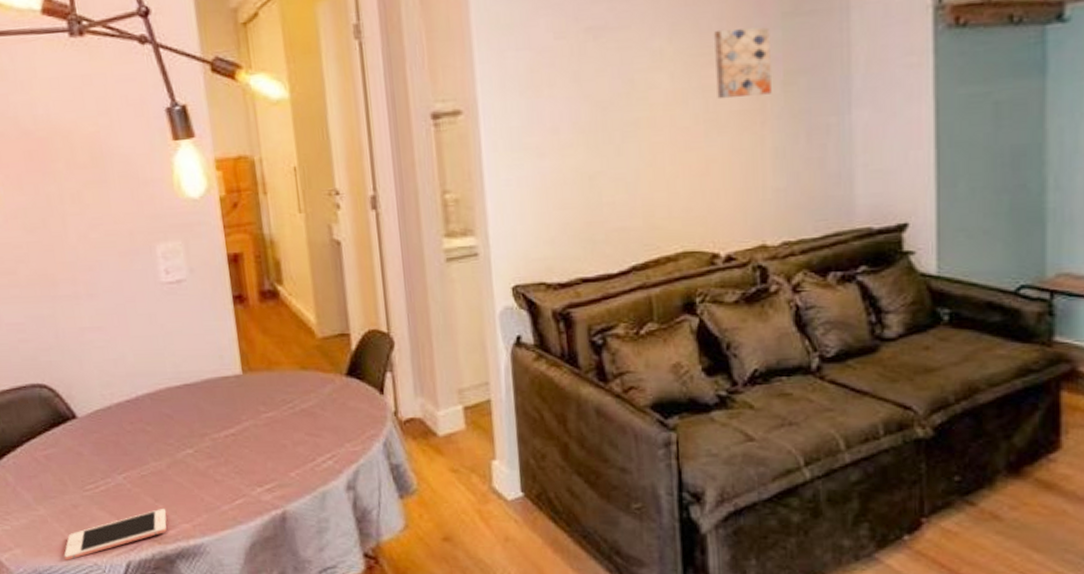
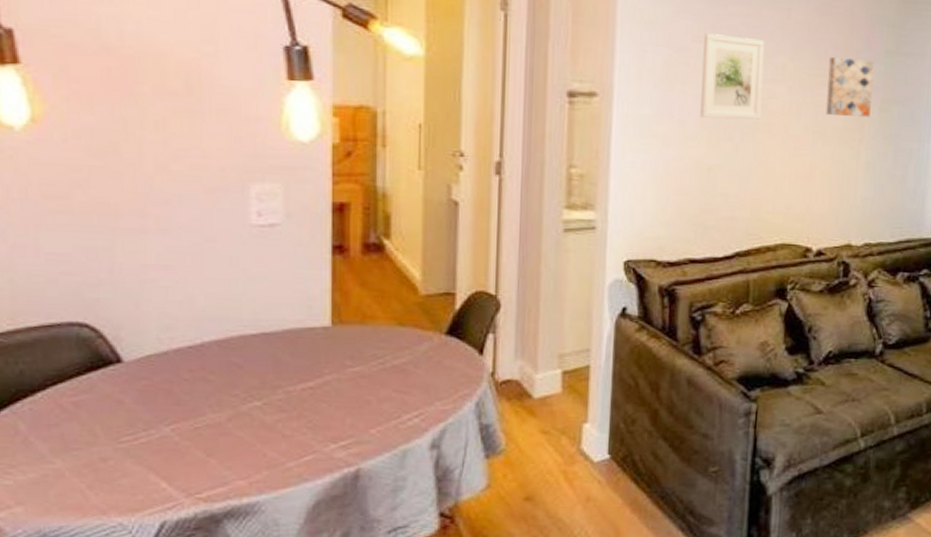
cell phone: present [64,508,167,560] -> none [80,463,219,520]
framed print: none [567,24,641,122] -> present [700,33,765,120]

